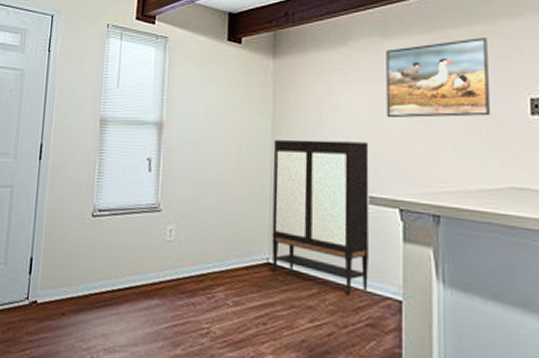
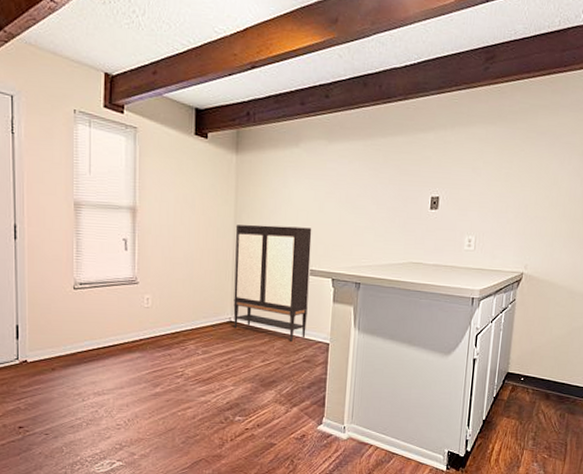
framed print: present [386,38,491,118] -> none [327,146,407,210]

